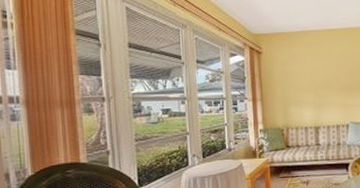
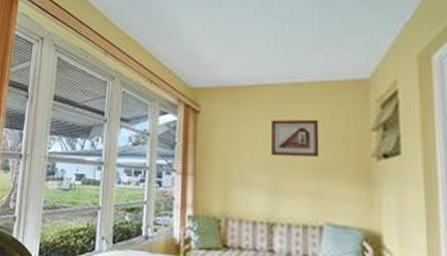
picture frame: none [314,55,345,82] -> present [272,119,320,158]

